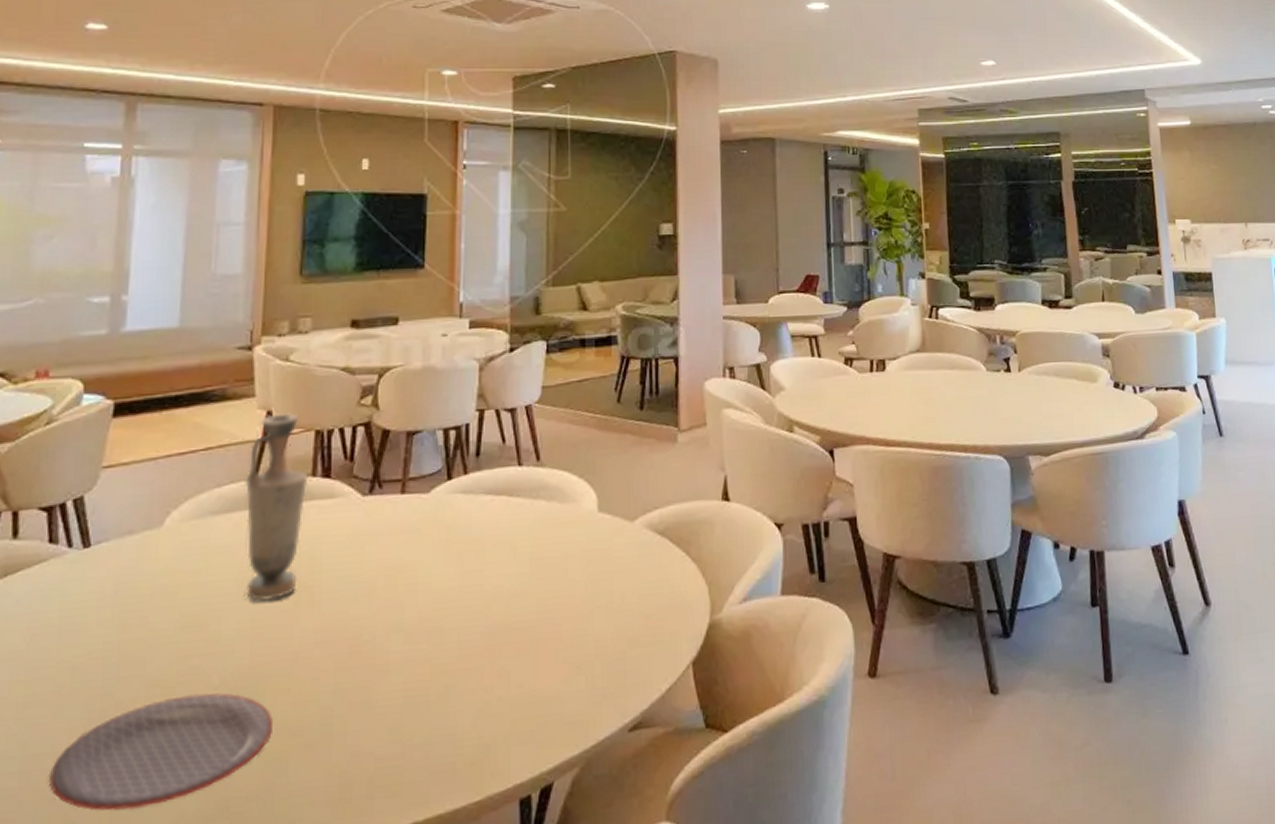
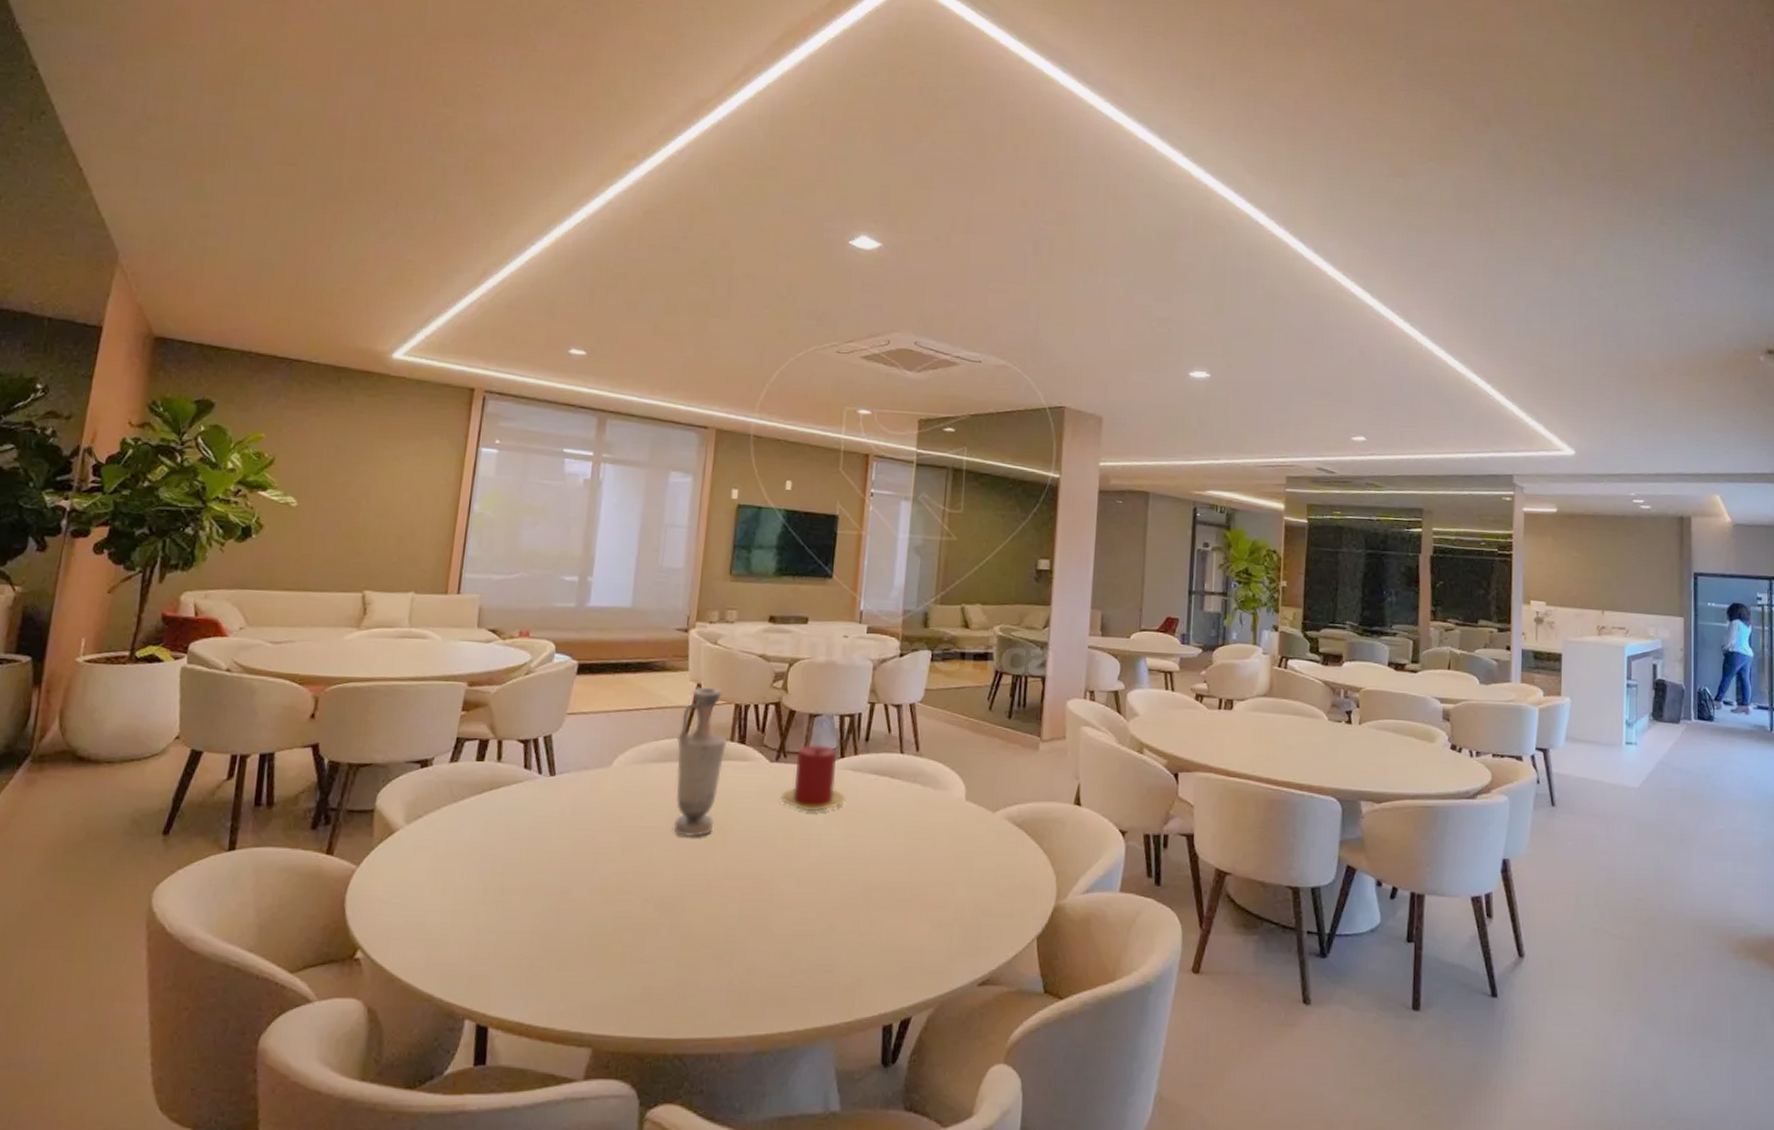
plate: present [49,693,273,811] -> none [517,902,689,985]
candle: none [378,467,457,550] -> present [780,745,846,812]

